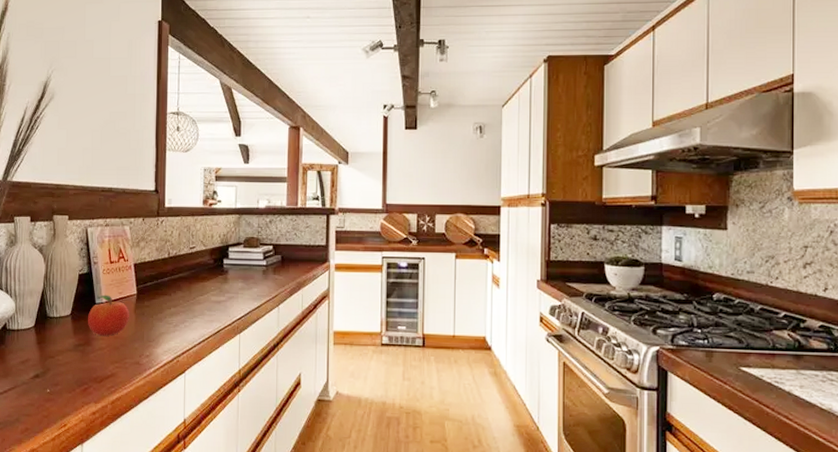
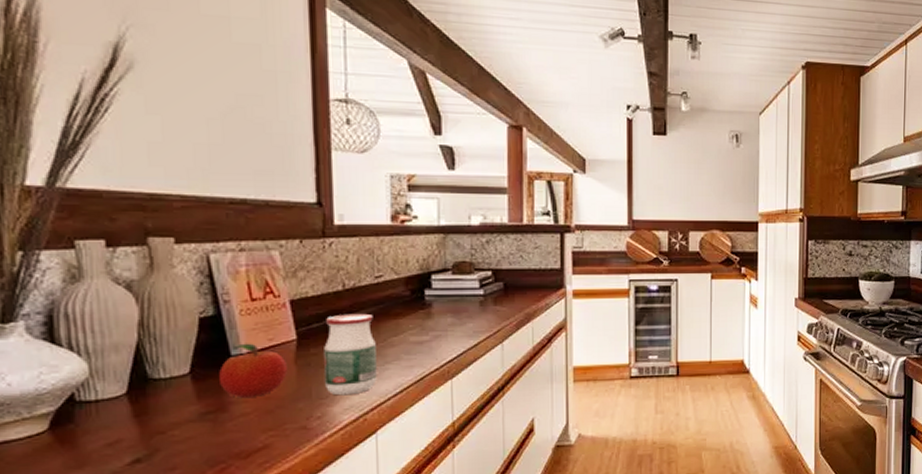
jar: none [152,276,188,340] -> present [323,313,377,396]

